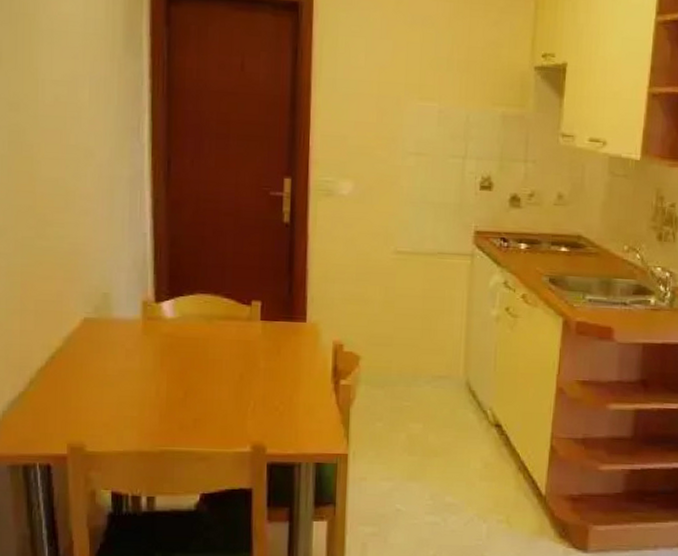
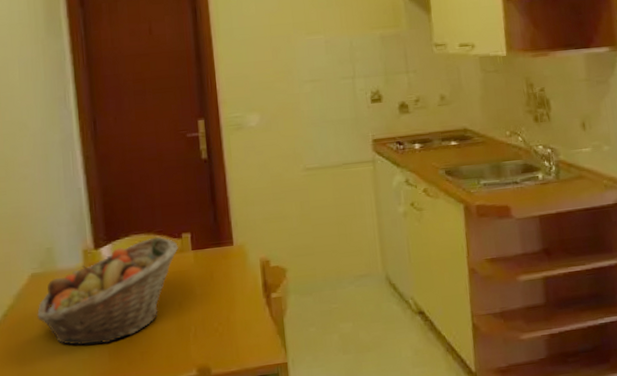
fruit basket: none [87,299,246,404] -> present [37,237,178,346]

